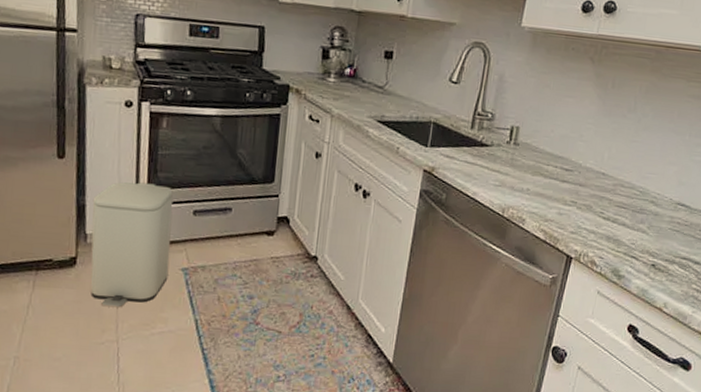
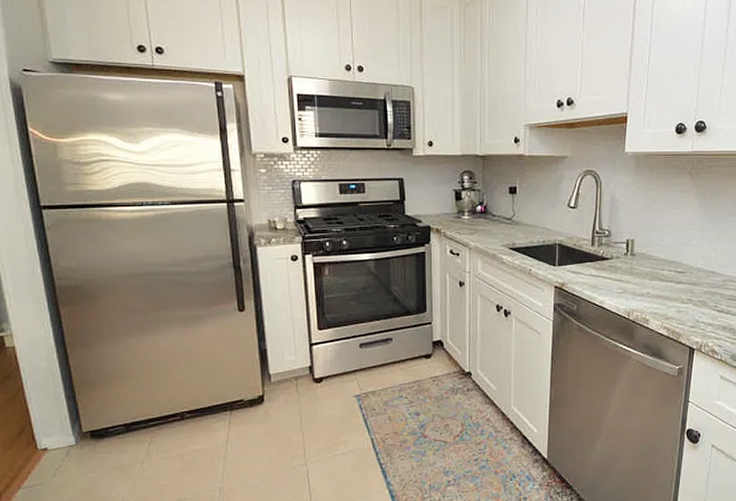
pedal bin: present [90,182,173,308] -> none [272,324,344,436]

